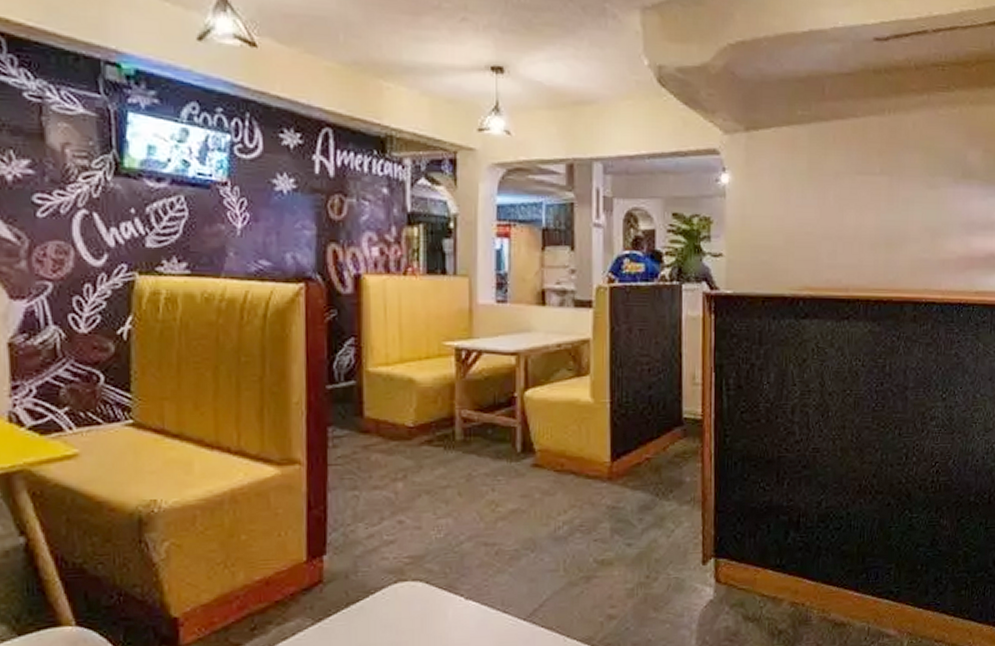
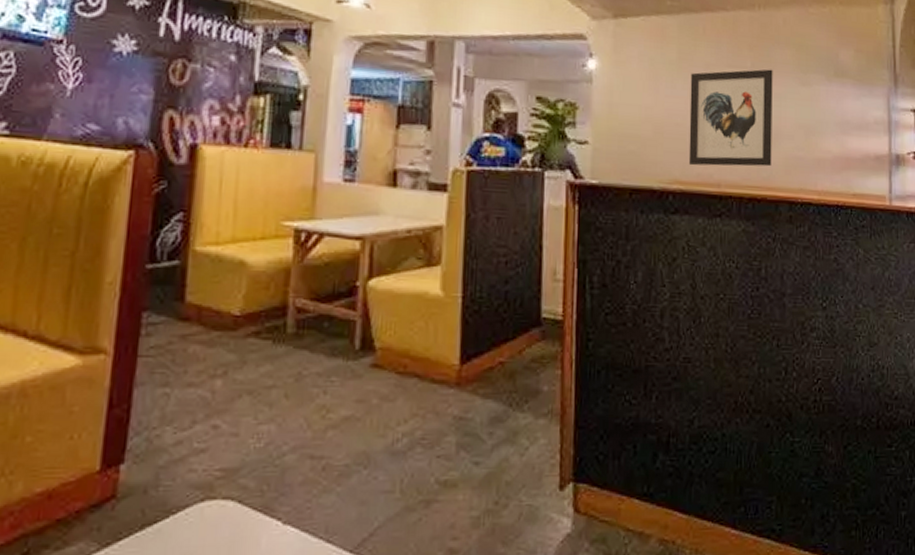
wall art: none [818,174,901,272] -> present [688,69,773,167]

